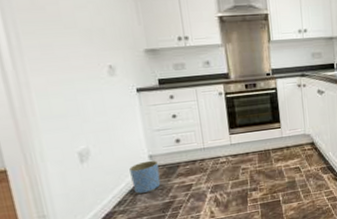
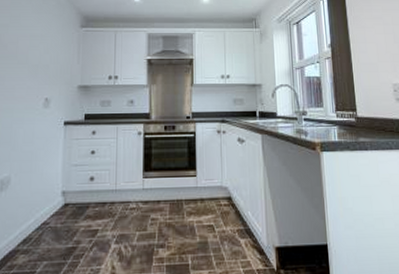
planter: present [129,160,161,194] -> none [40,197,69,233]

